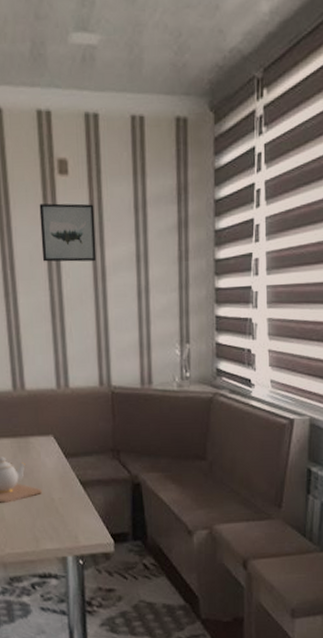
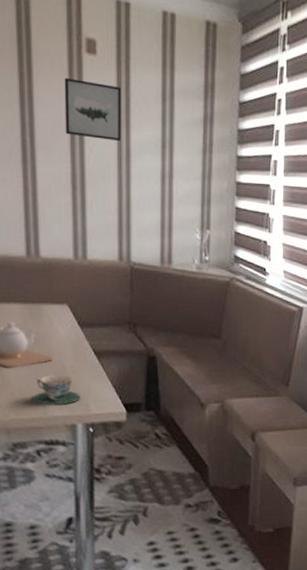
teacup: none [25,506,70,539] -> present [32,374,81,406]

